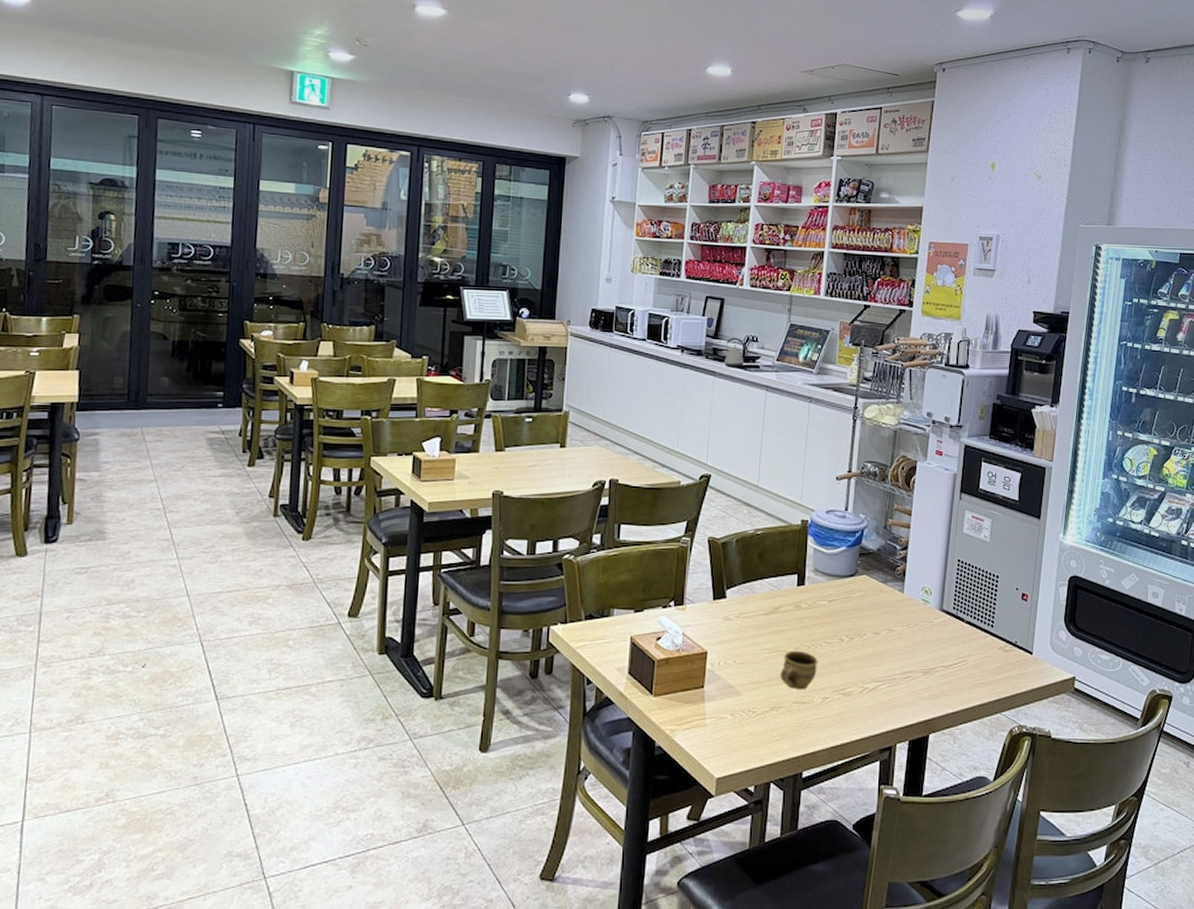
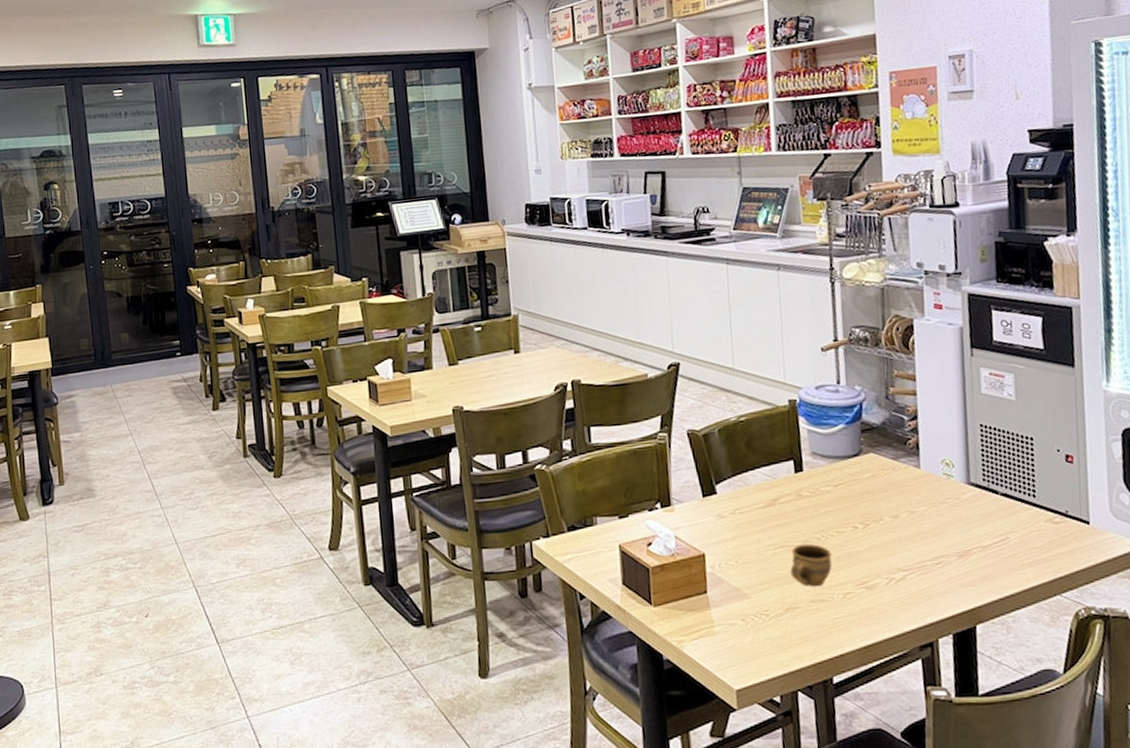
kettle: present [722,337,746,369] -> none [672,211,700,246]

